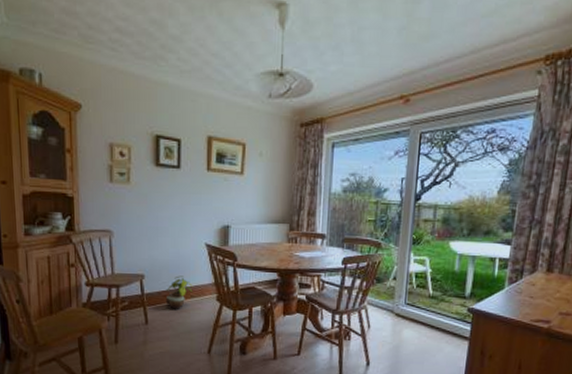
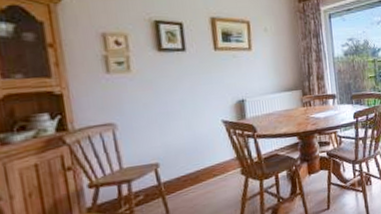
potted plant: present [165,275,193,309] -> none [186,156,216,193]

